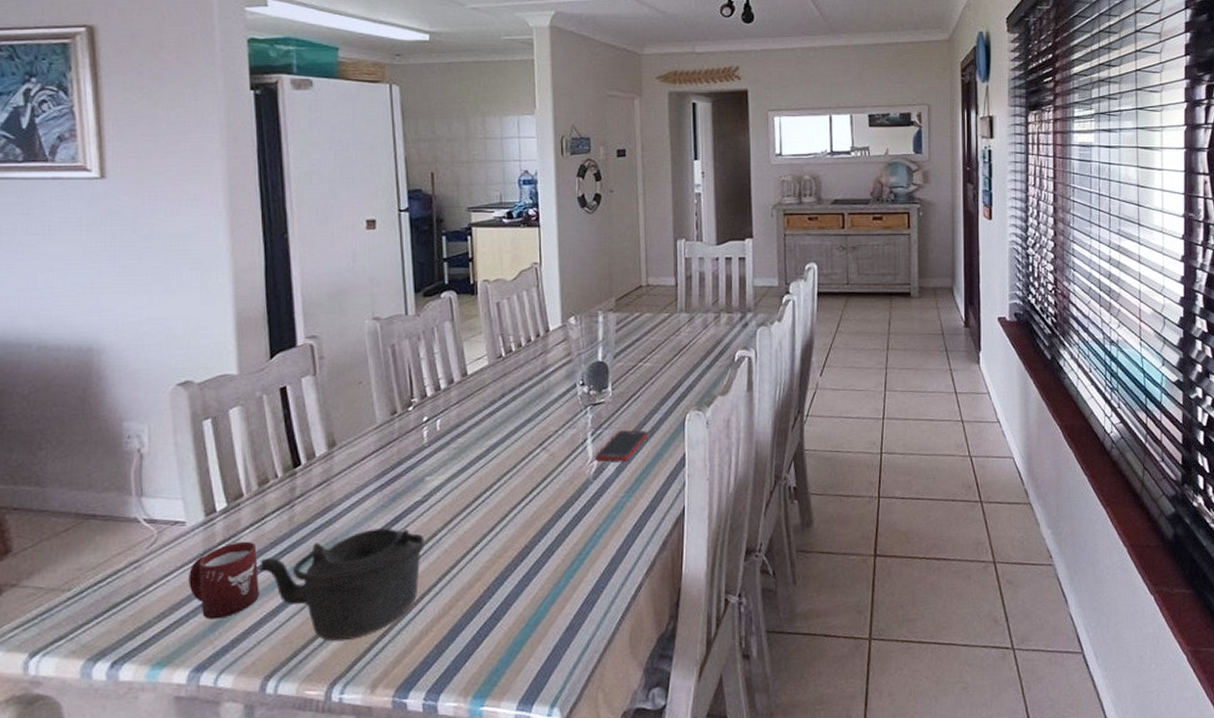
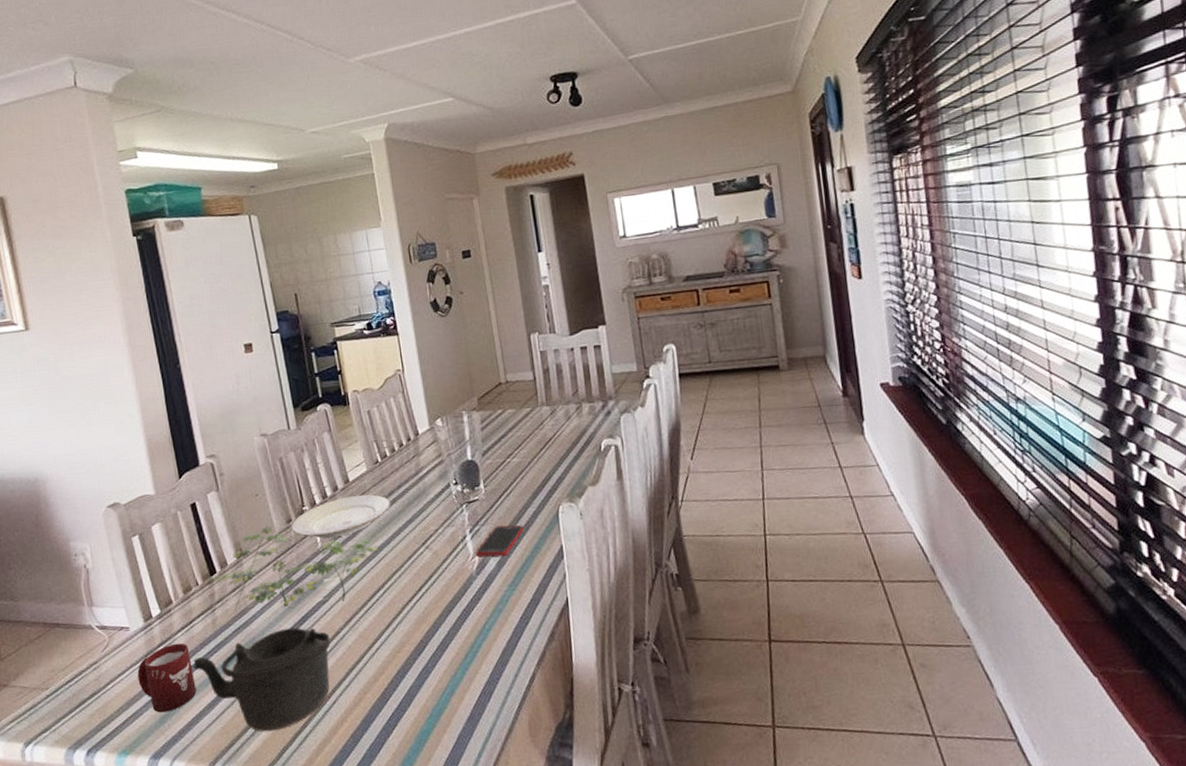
plant: none [293,416,491,508] -> present [211,526,379,611]
plate: none [395,389,511,434] -> present [291,494,391,539]

